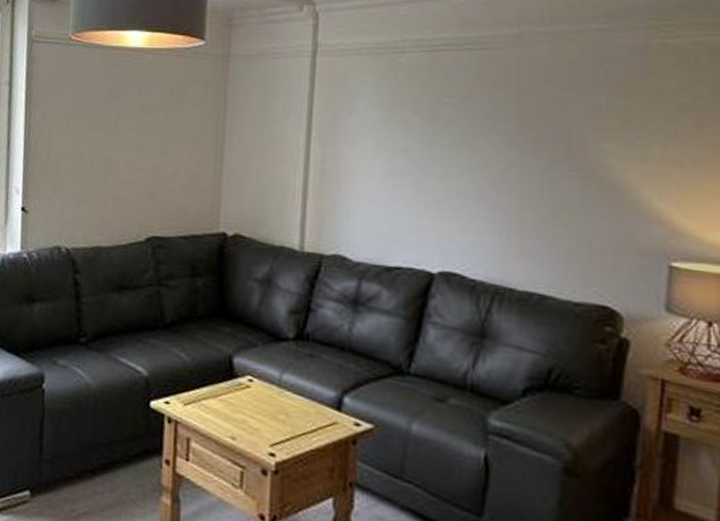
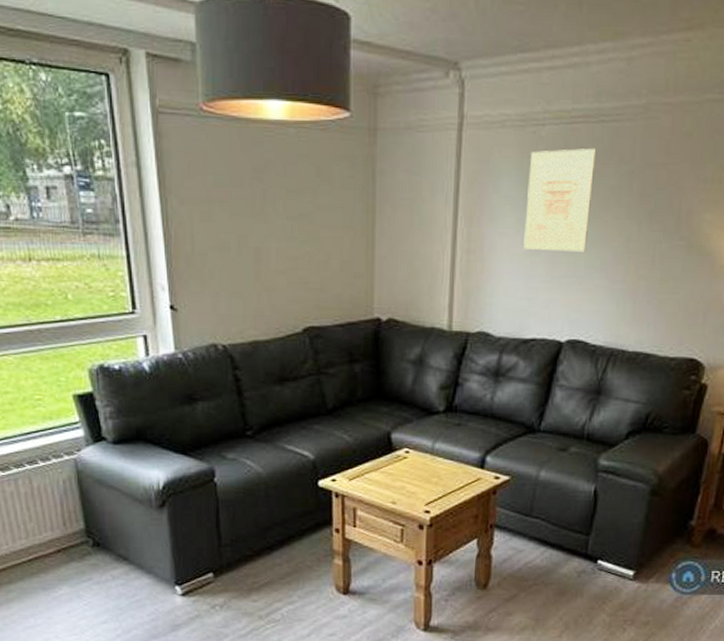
wall art: none [384,74,464,178] -> present [524,147,597,252]

